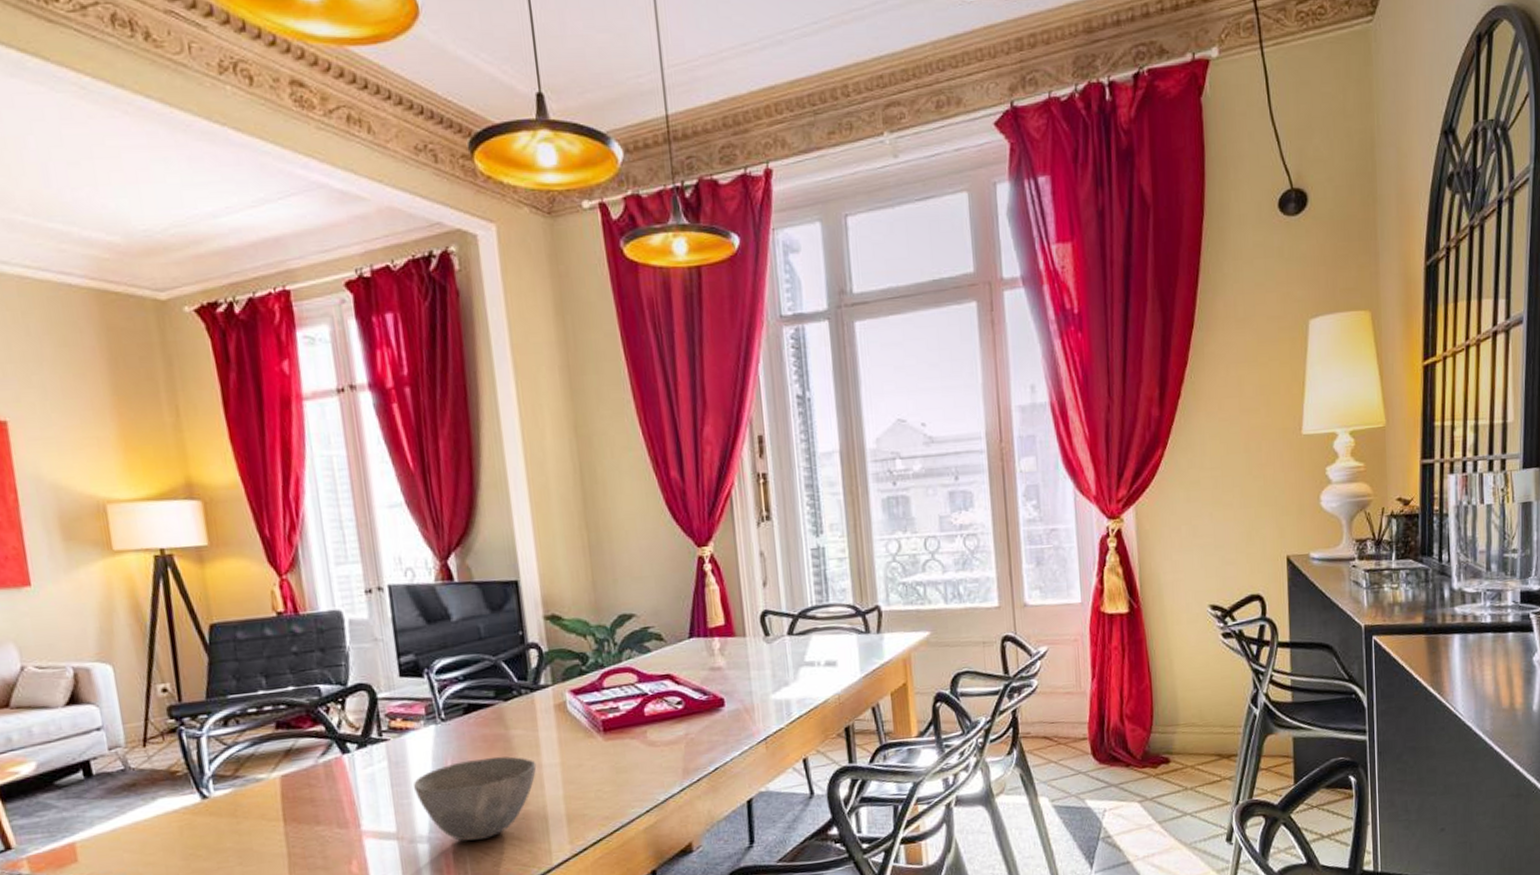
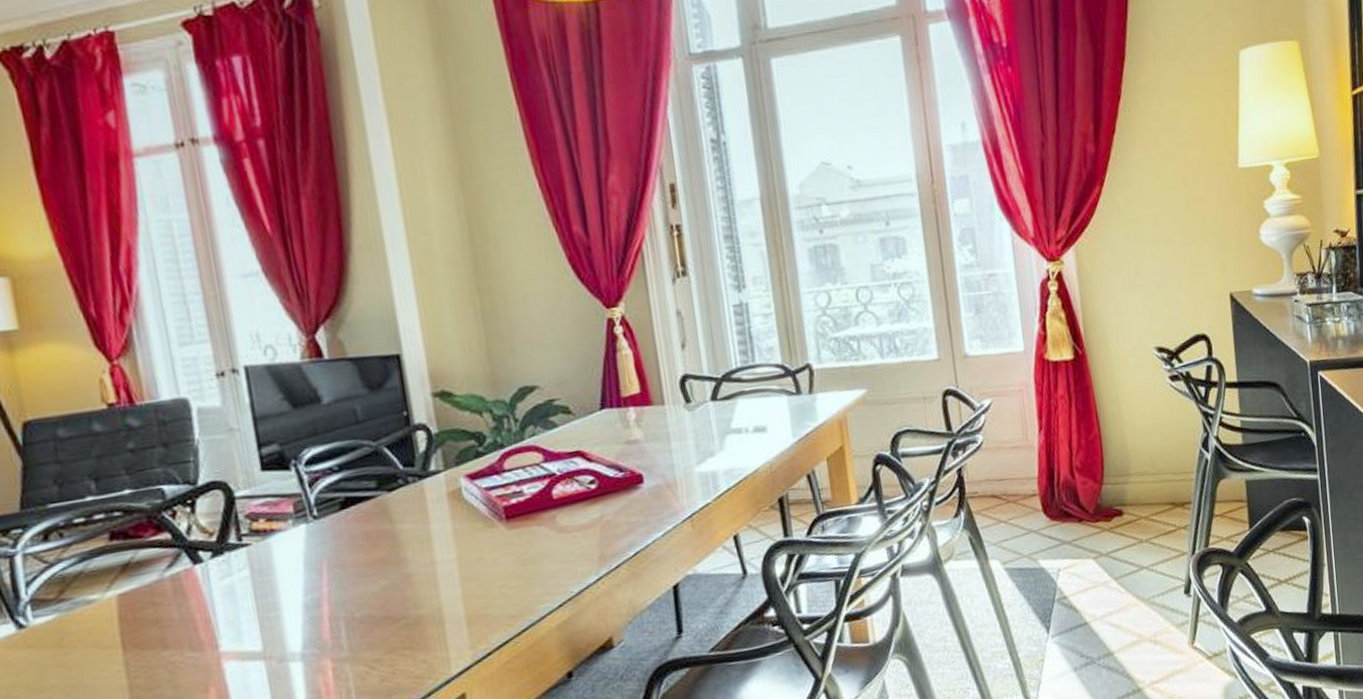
bowl: present [413,756,537,841] -> none [281,554,429,656]

